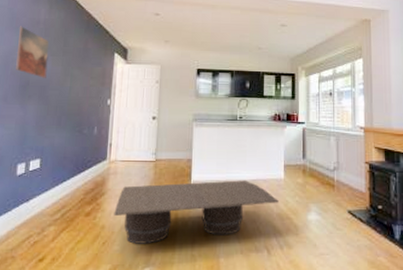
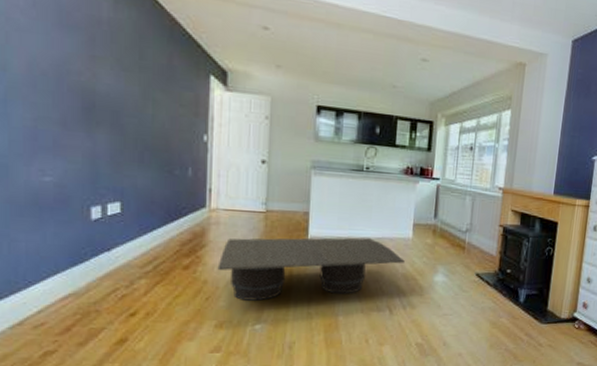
wall art: present [16,26,50,78] -> none [72,24,119,101]

